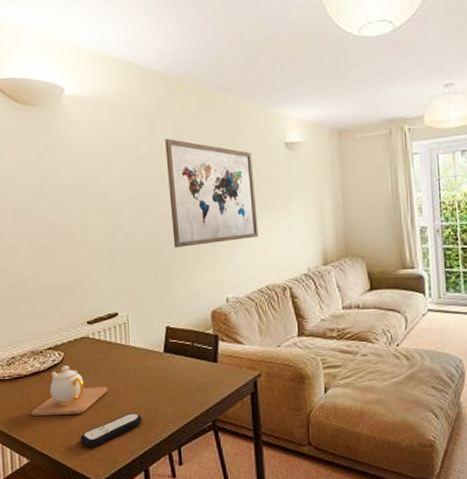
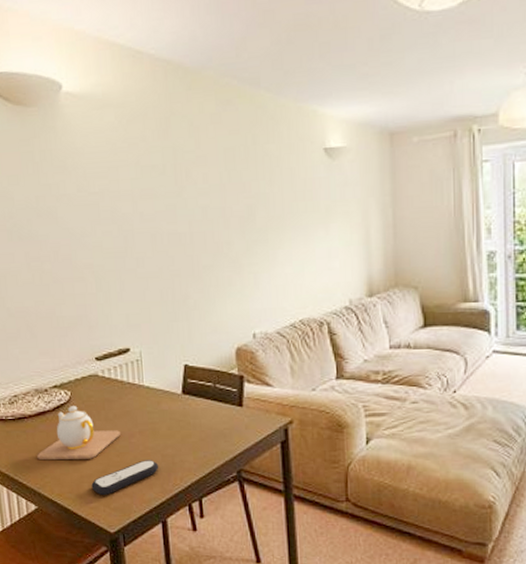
wall art: present [165,138,258,247] -> none [181,143,291,274]

